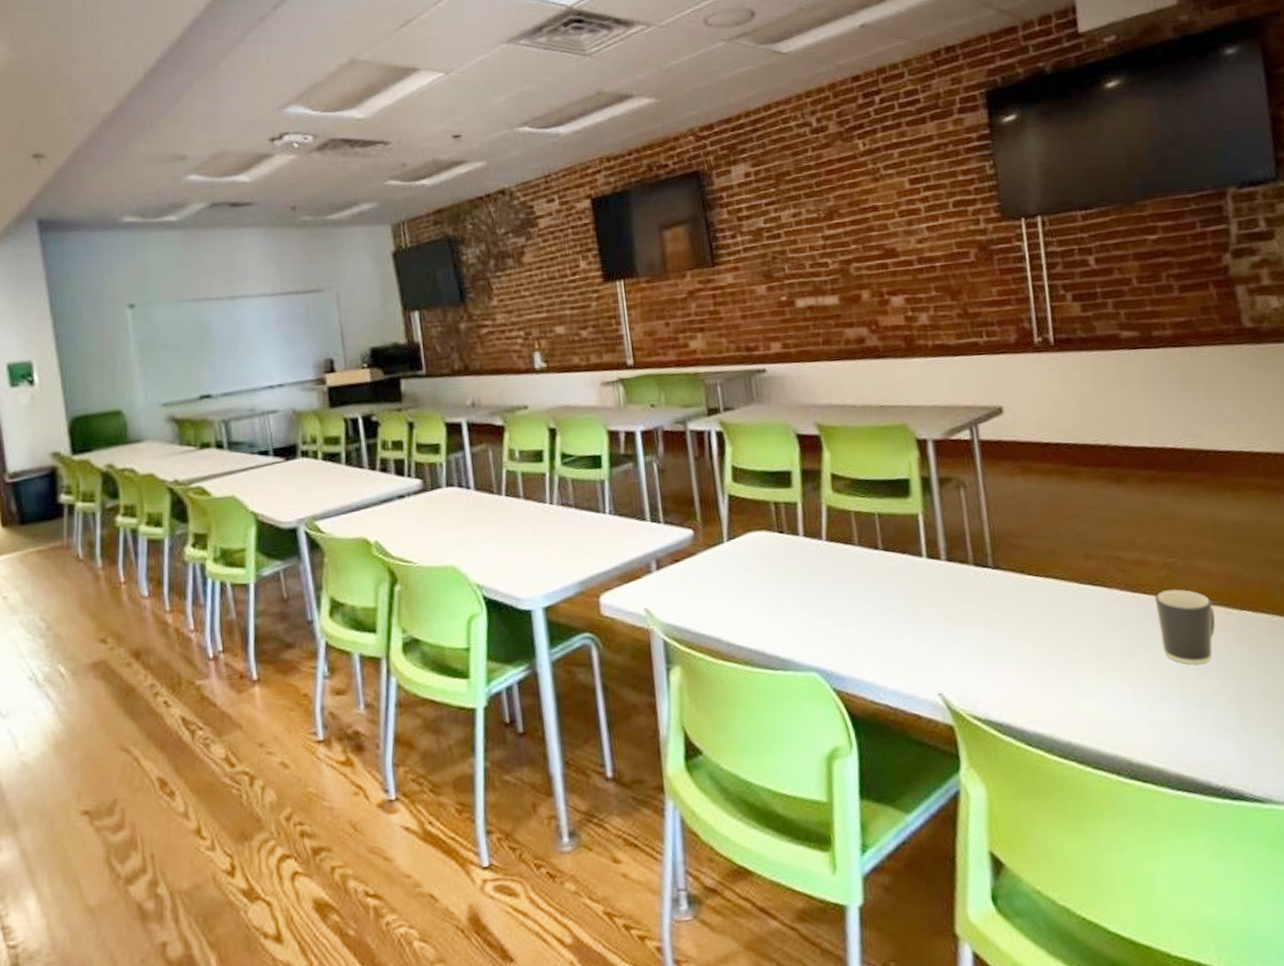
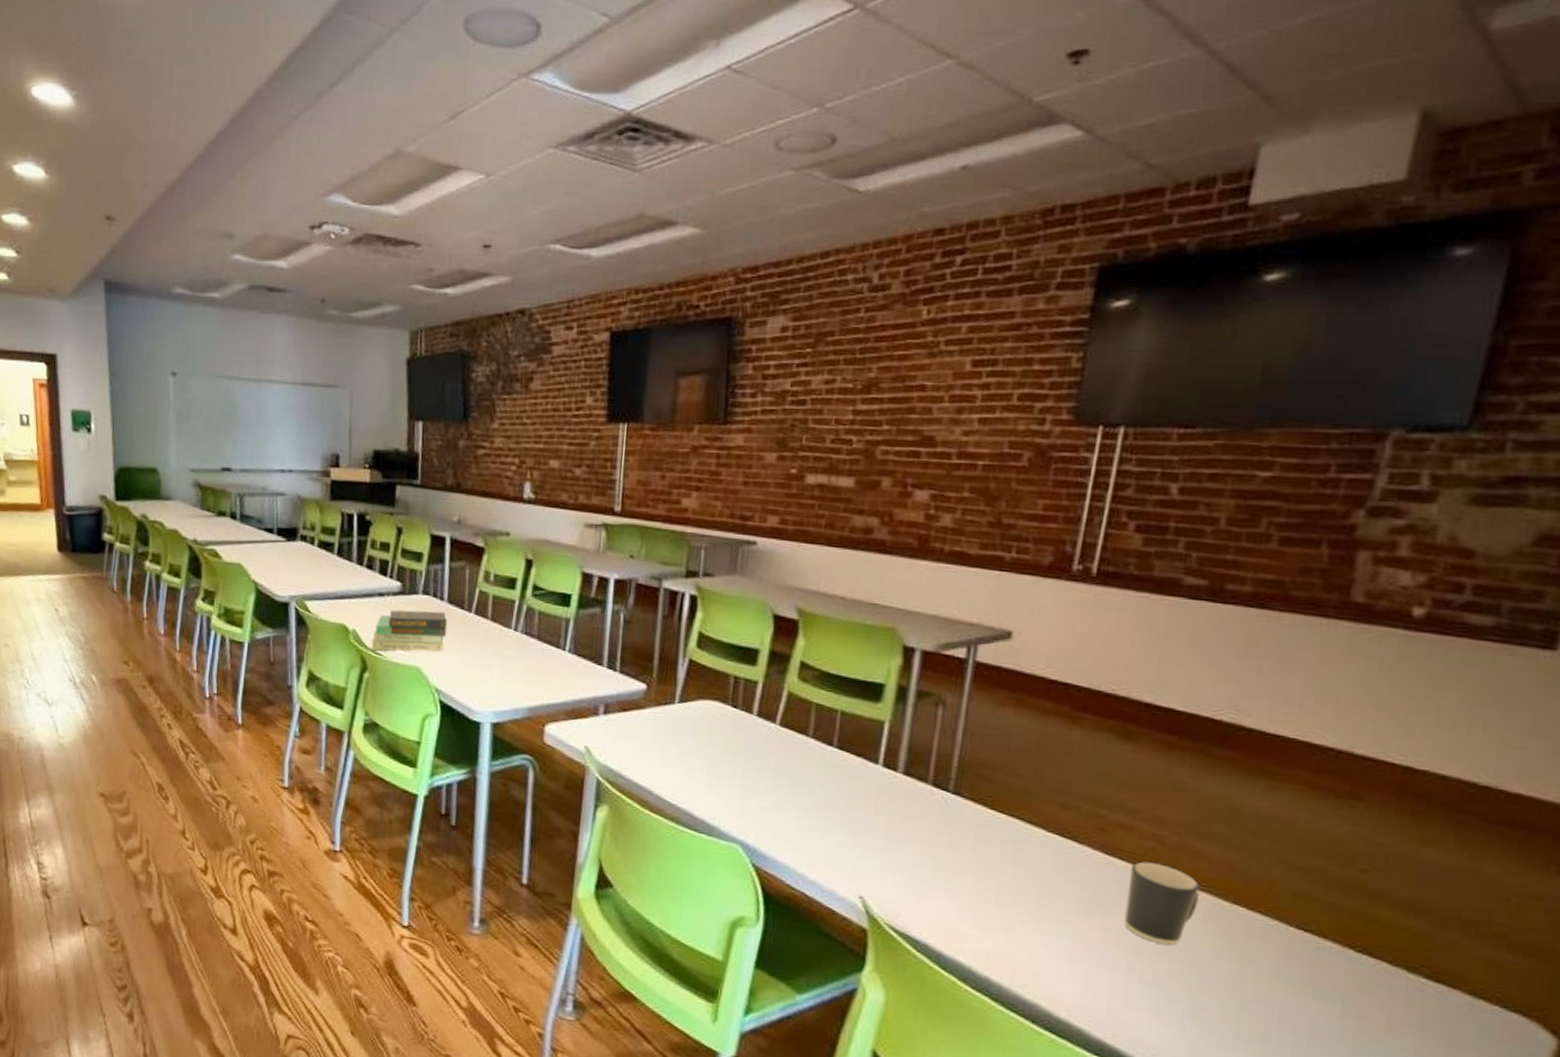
books: none [399,501,479,559] -> present [372,610,448,652]

